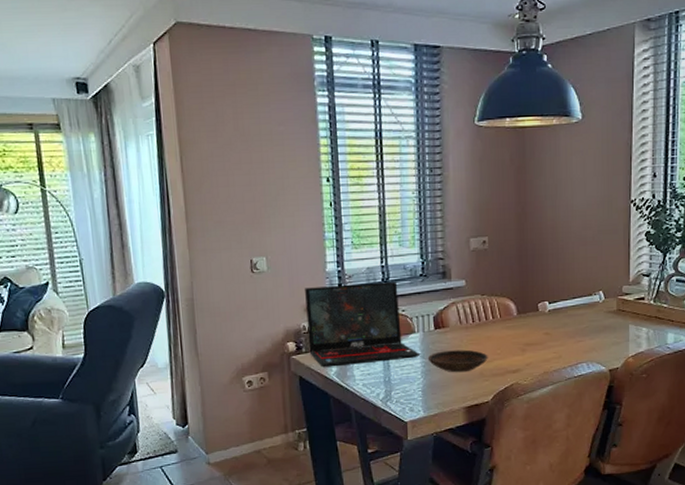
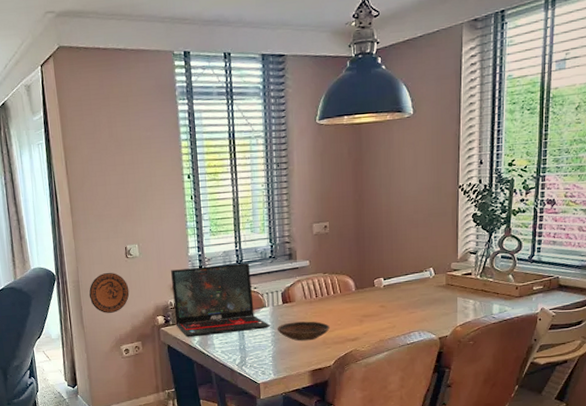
decorative plate: none [205,290,255,338] -> present [89,273,130,313]

